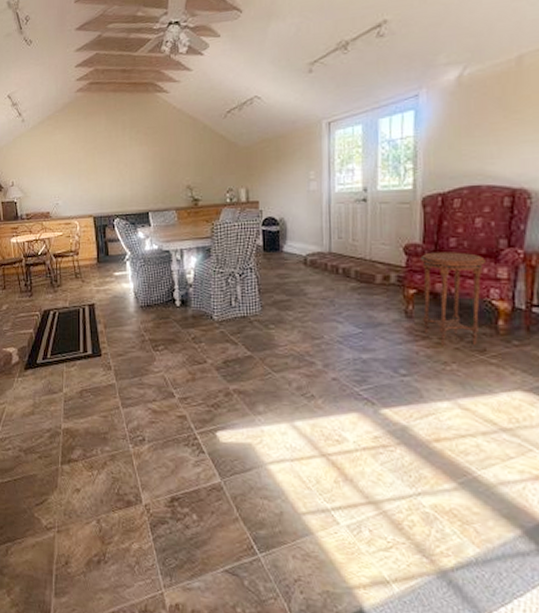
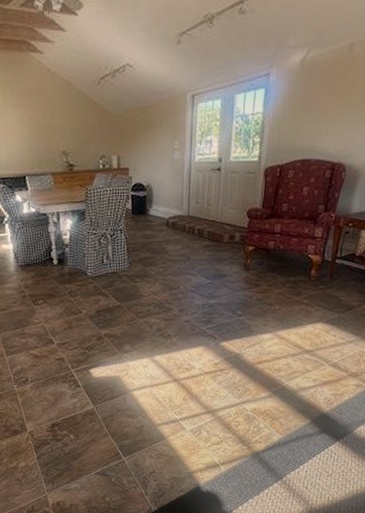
side table: present [420,252,485,346] -> none [257,215,307,291]

